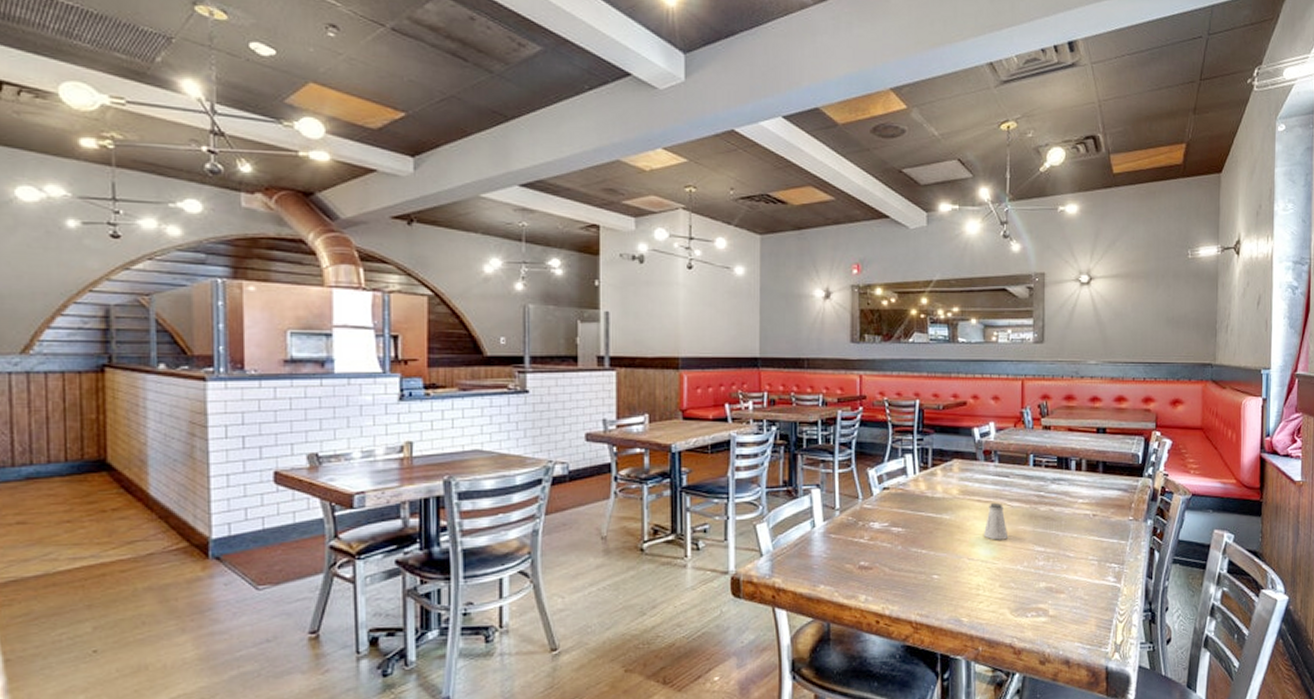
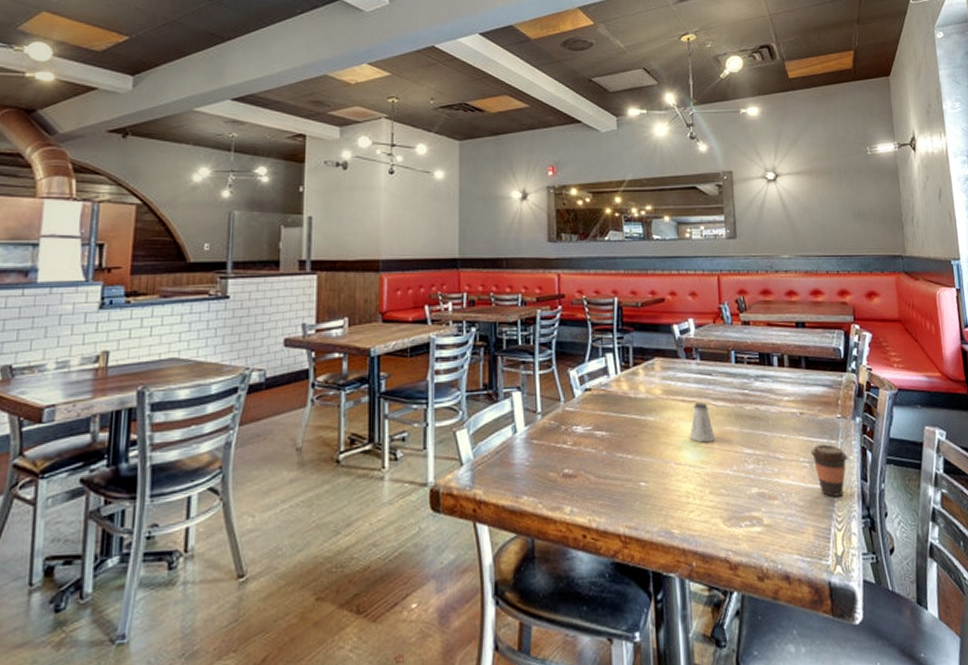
coffee cup: none [1100,544,1136,592] -> present [811,444,849,497]

